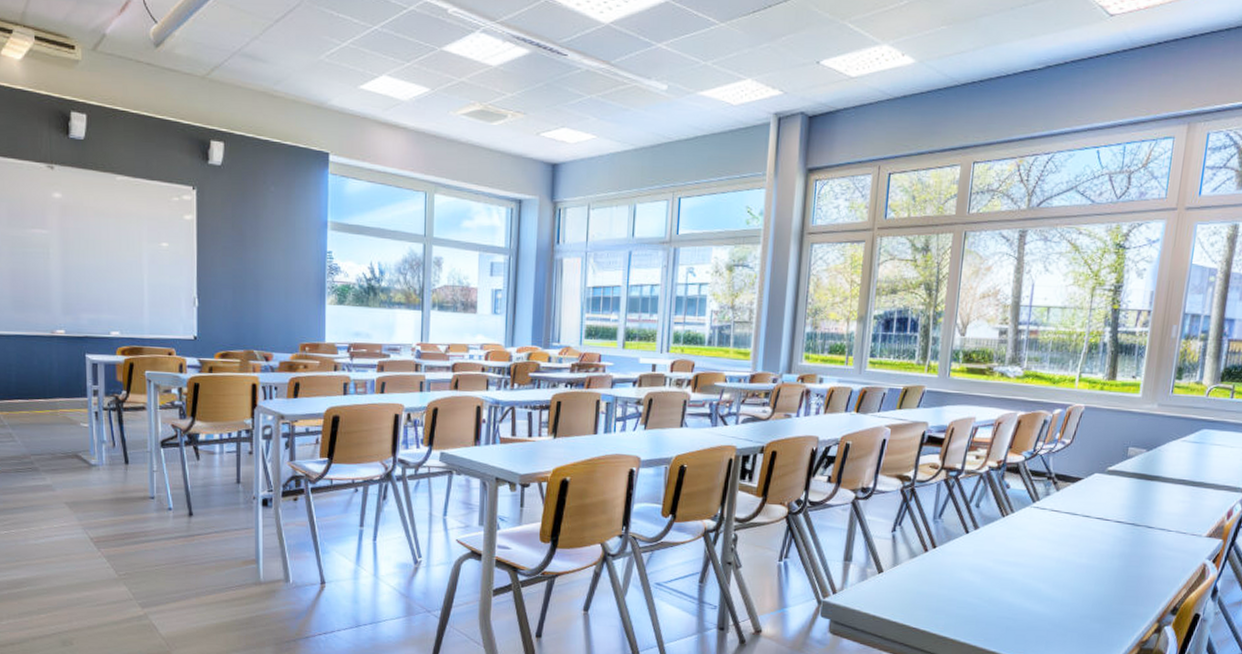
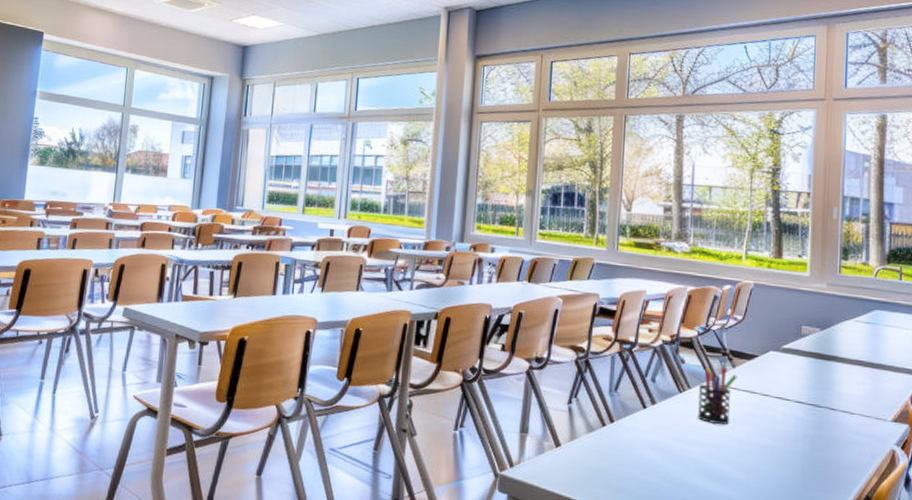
pen holder: none [1018,490,1061,546] -> present [697,367,737,425]

